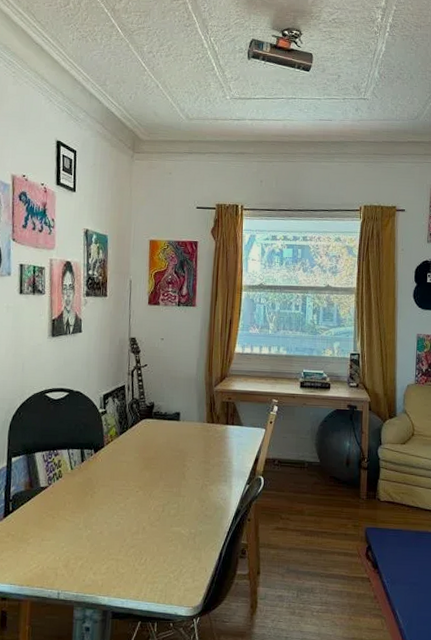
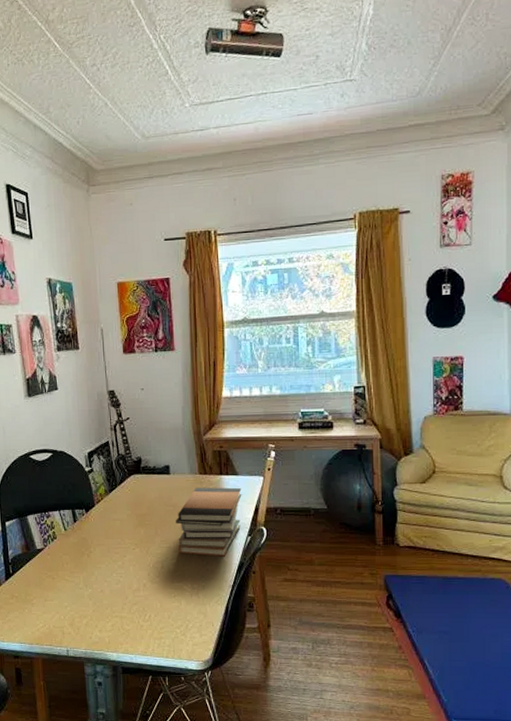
book stack: none [180,435,245,503] -> present [175,487,242,557]

